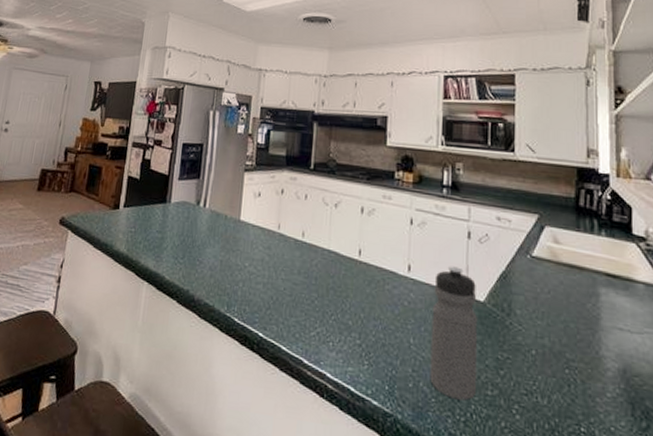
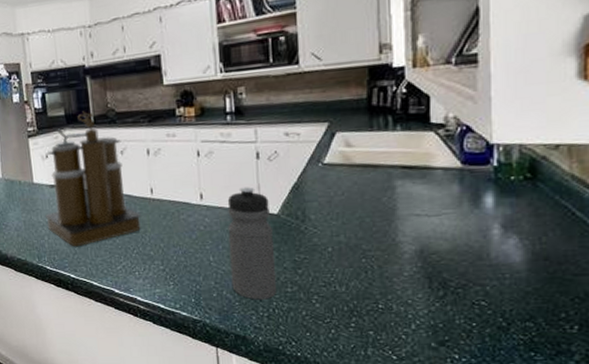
coffee maker: none [244,155,345,301] -> present [45,111,141,246]

